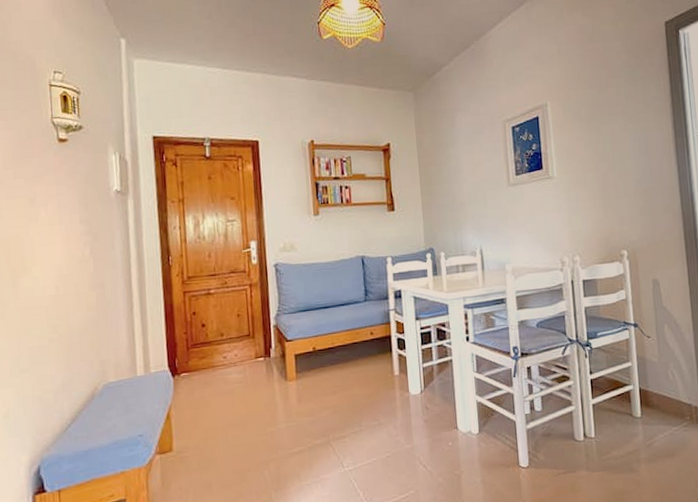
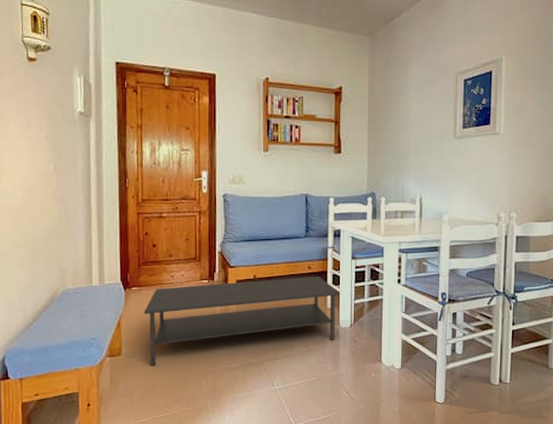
coffee table: none [196,341,406,460] -> present [144,276,340,366]

